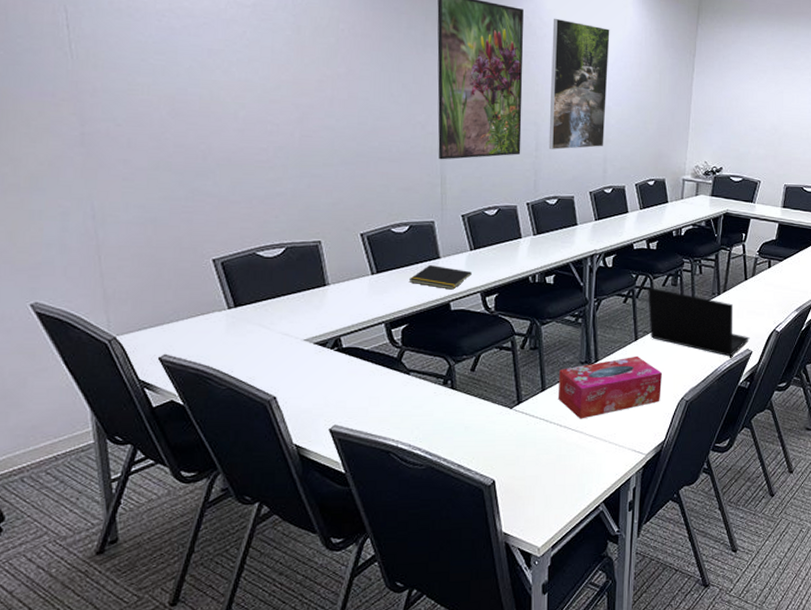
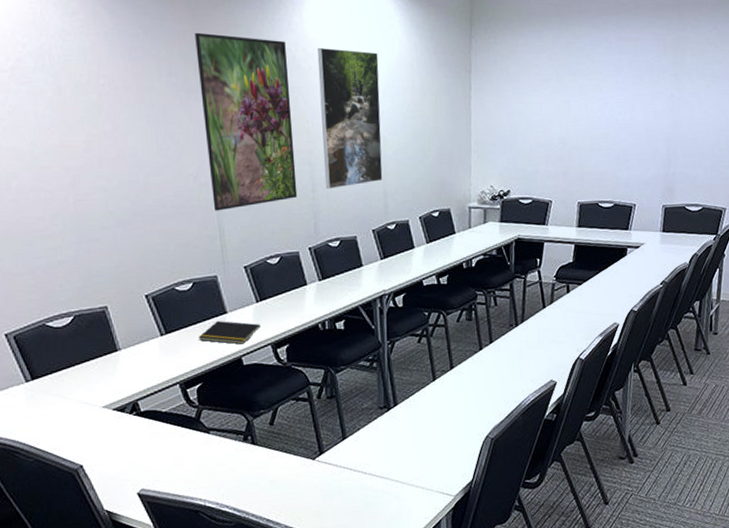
tissue box: present [557,356,663,419] -> none [358,396,465,465]
laptop: present [648,286,750,357] -> none [442,323,553,390]

